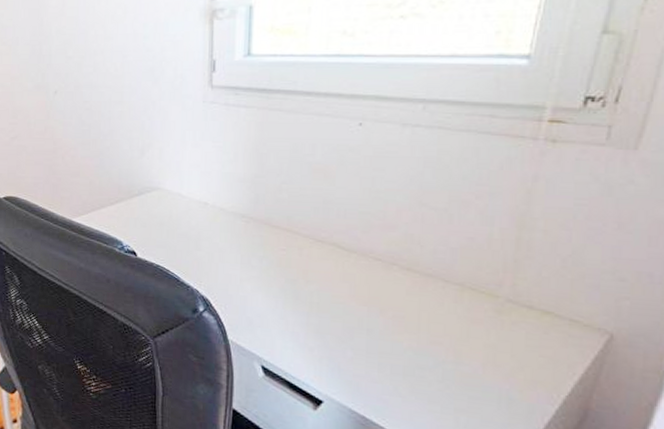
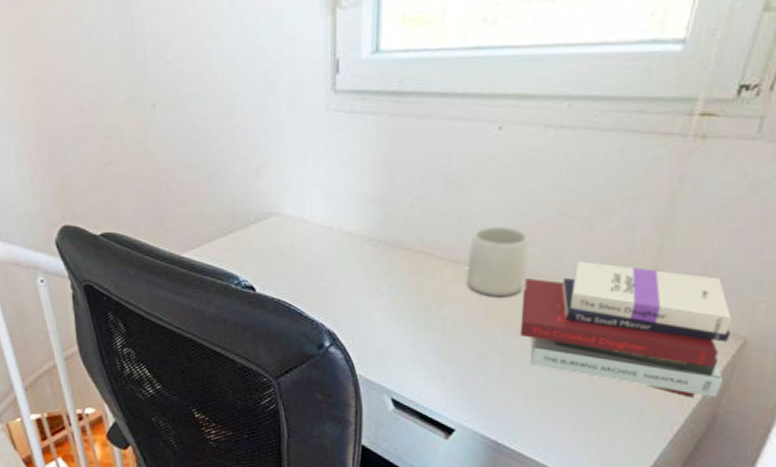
mug: none [331,211,391,277] -> present [465,227,529,297]
books: none [384,248,597,391] -> present [520,261,733,398]

